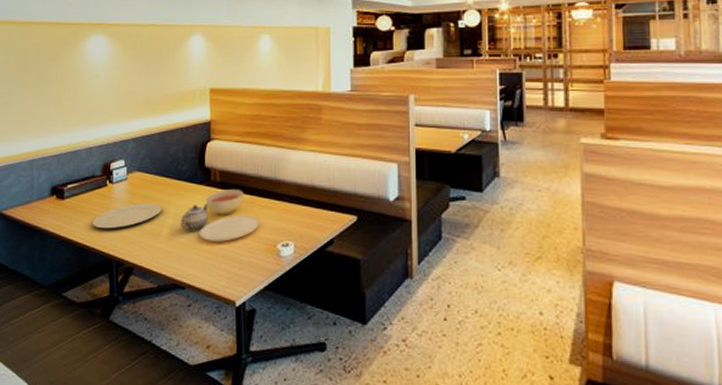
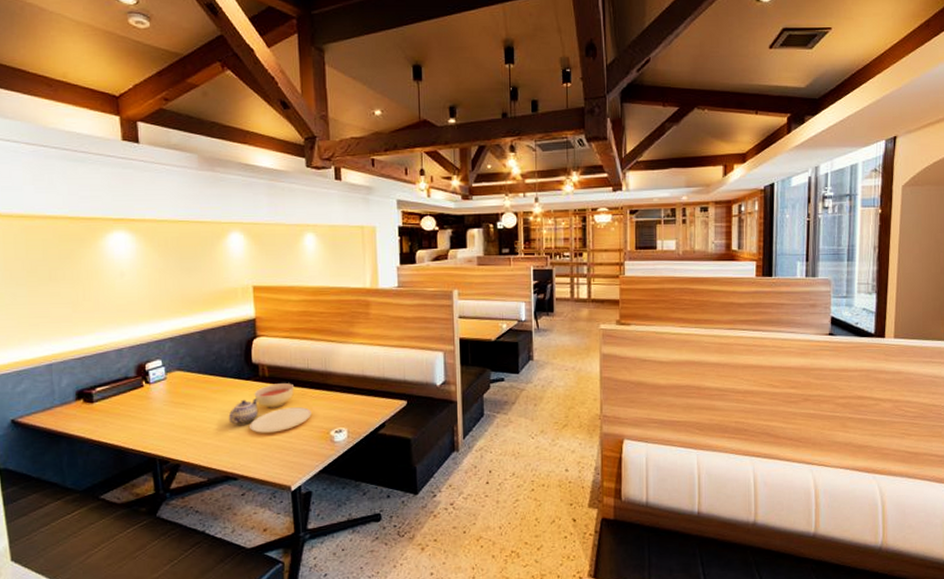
plate: present [92,202,162,229] -> none [129,400,208,430]

